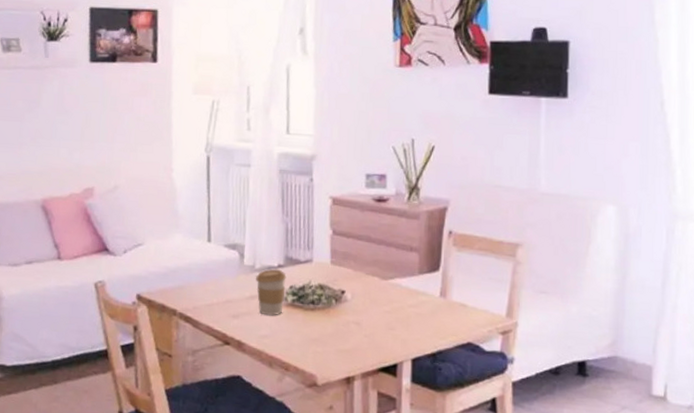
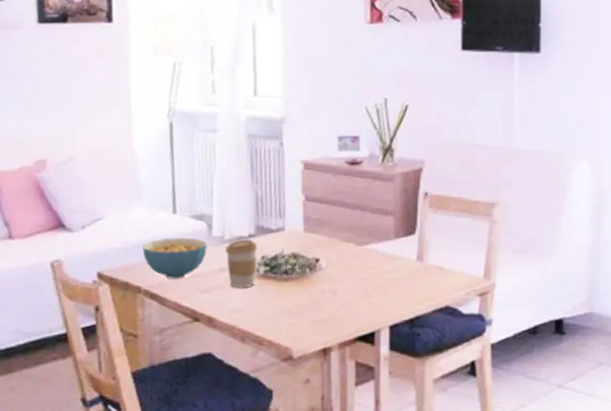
cereal bowl: none [178,265,239,304] -> present [142,238,207,279]

